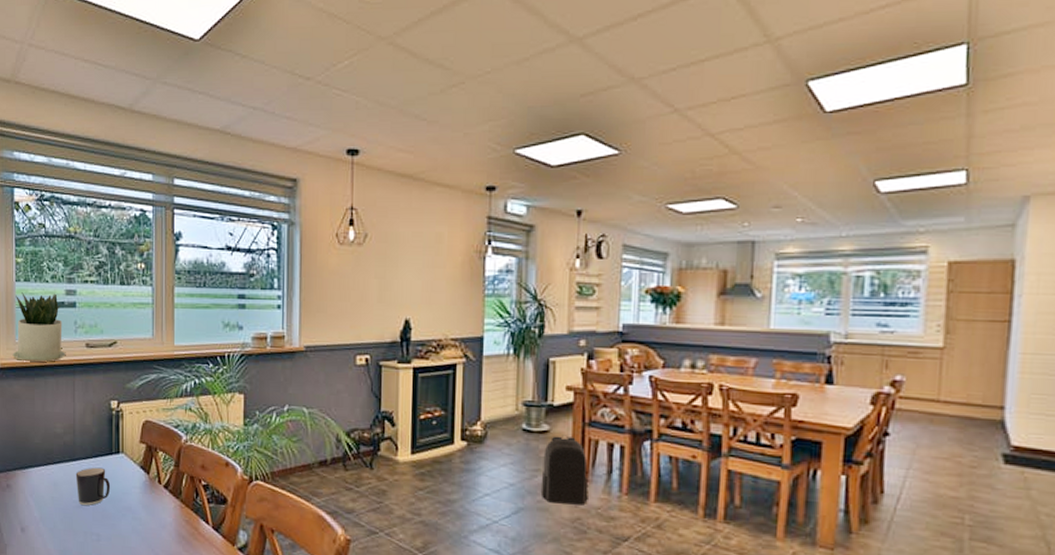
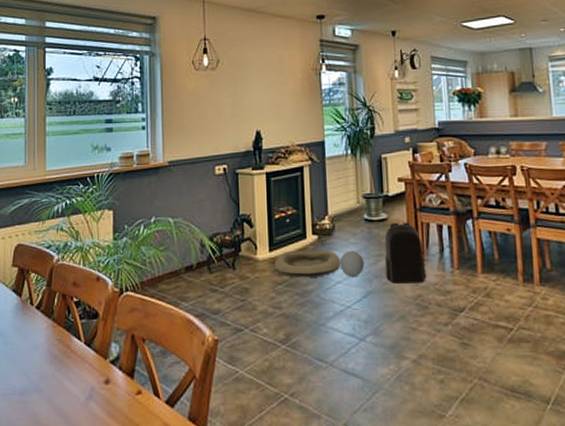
dog bed: none [416,456,491,487] -> present [274,250,341,278]
ball: none [489,461,518,490] -> present [340,250,364,276]

